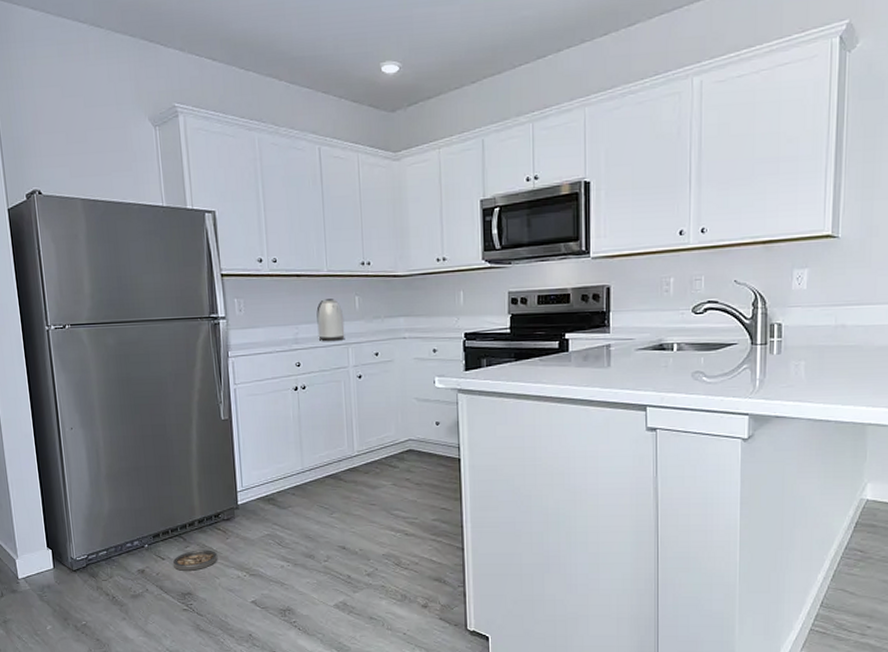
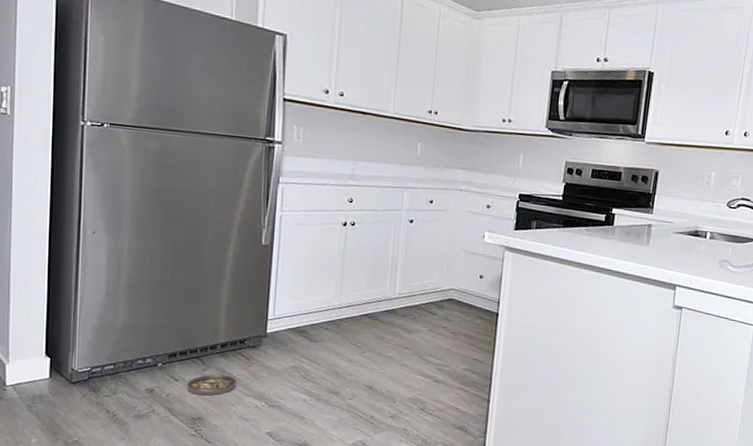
kettle: present [316,299,345,342] -> none [375,140,404,184]

